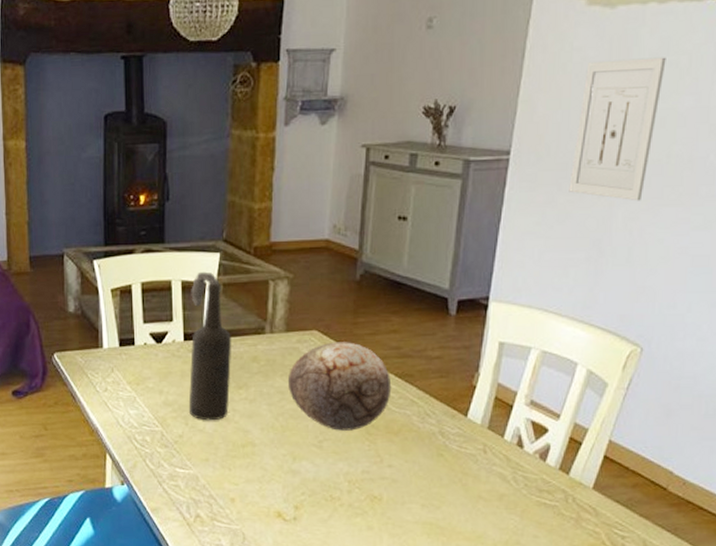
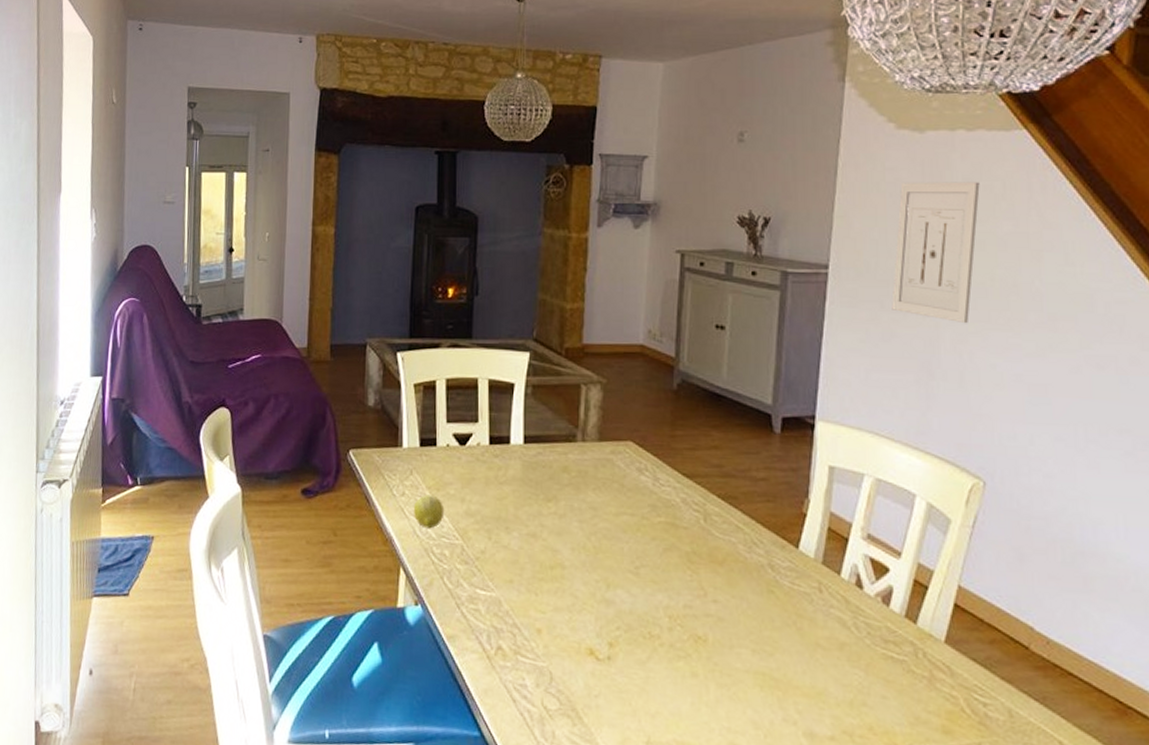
fruit: none [115,389,145,419] -> present [413,495,445,529]
bottle: present [188,271,232,421] -> none [492,371,541,537]
decorative egg: present [287,342,392,431] -> none [600,455,714,557]

